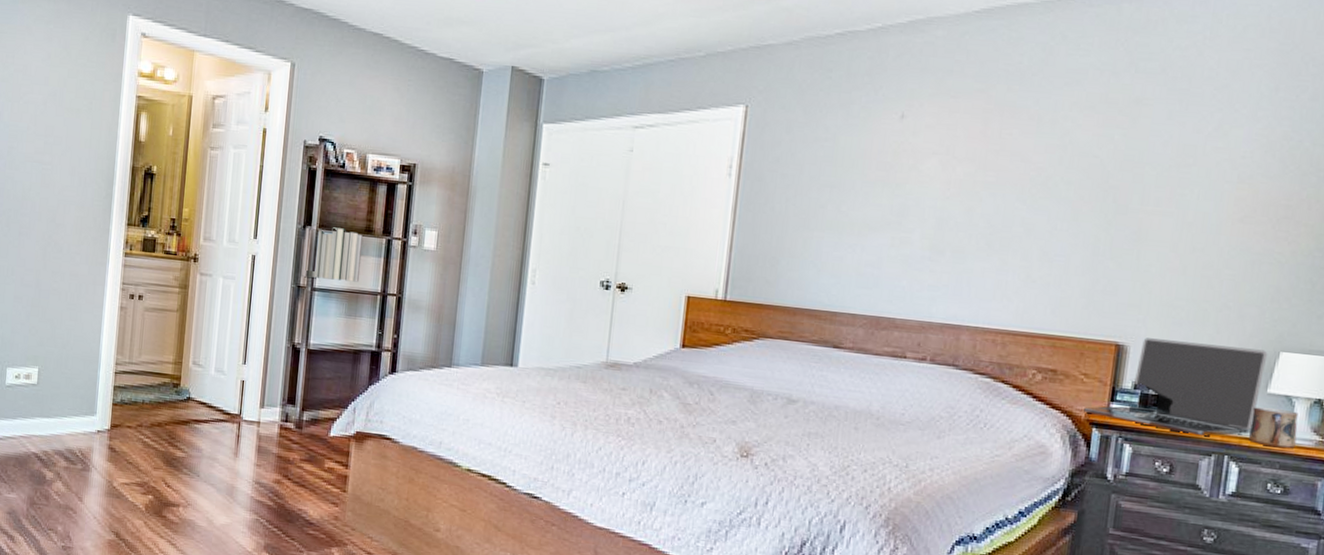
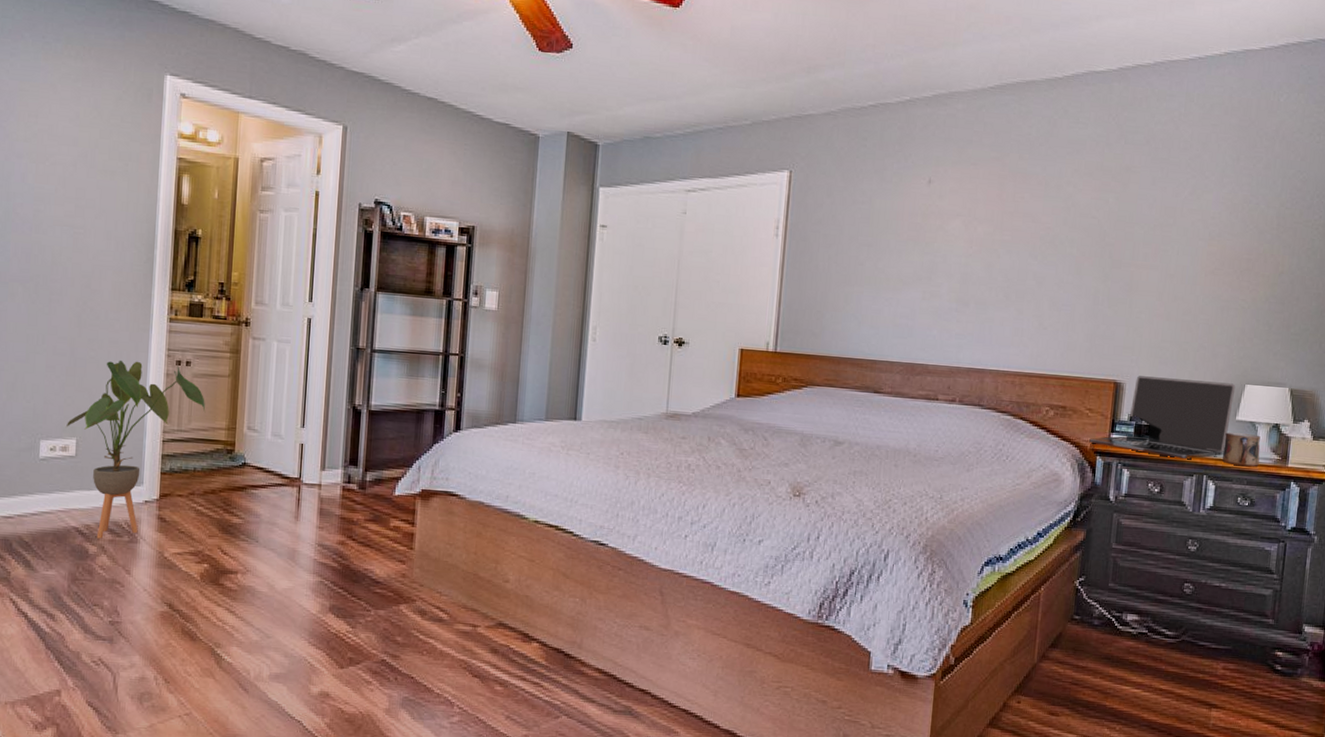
house plant: none [29,292,155,465] -> present [65,360,206,539]
books: present [301,227,363,282] -> none [360,289,423,343]

